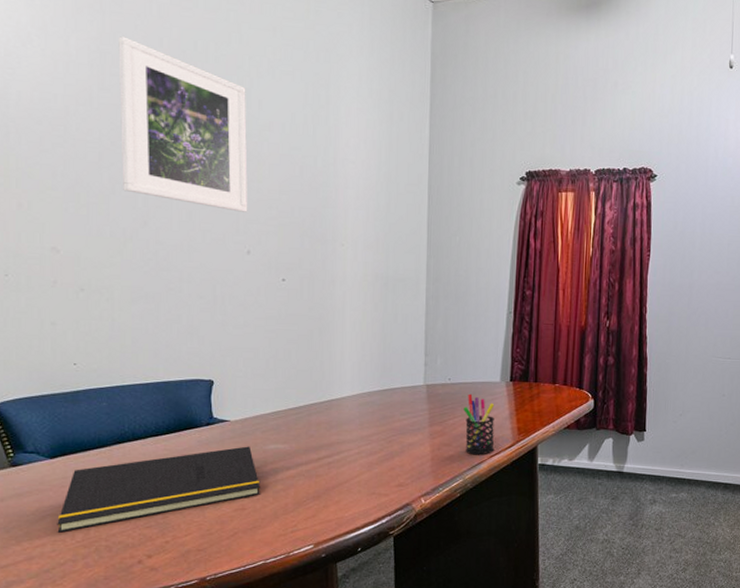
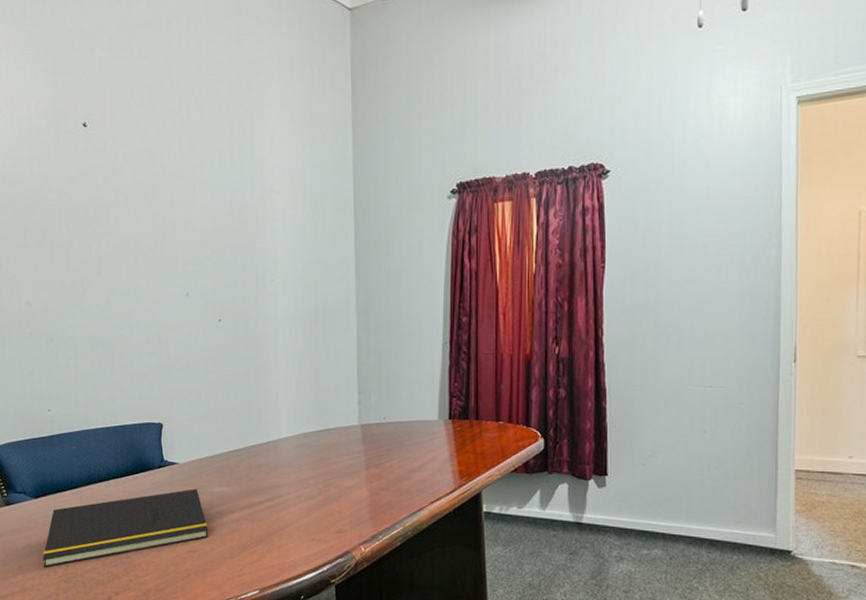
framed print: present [118,36,248,212] -> none [69,95,185,255]
pen holder: present [463,393,495,455] -> none [400,433,435,501]

